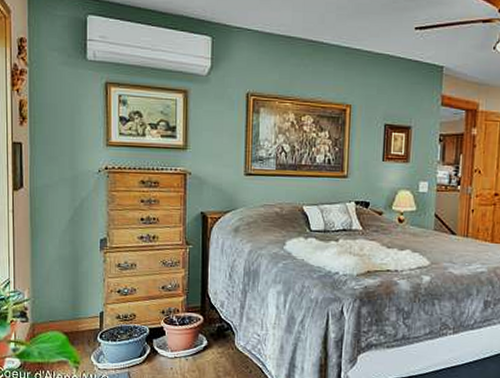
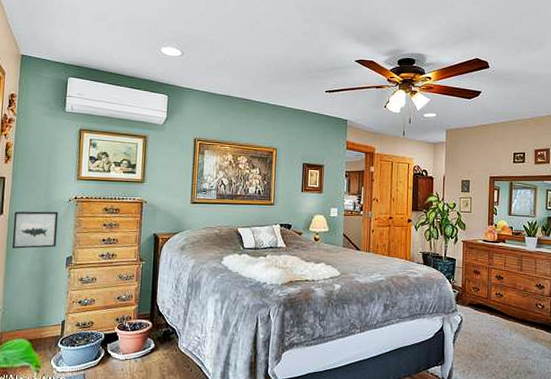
wall art: none [36,184,87,229] -> present [11,211,59,249]

